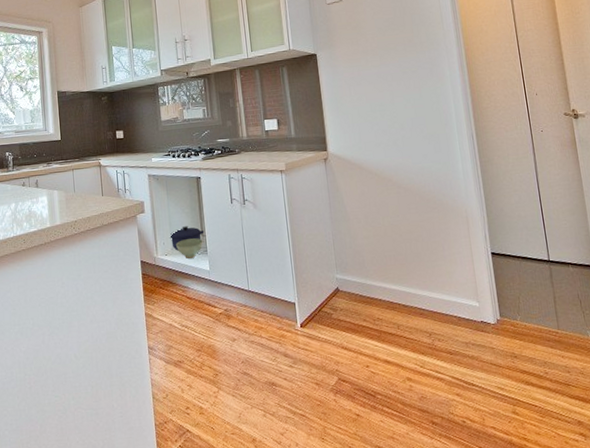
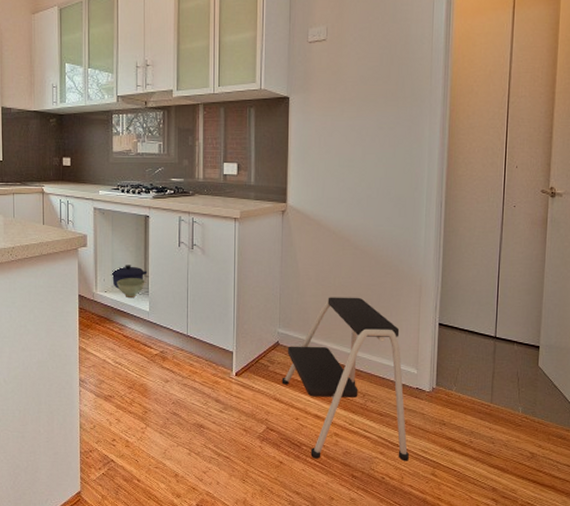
step stool: none [346,234,487,408] -> present [281,297,409,461]

